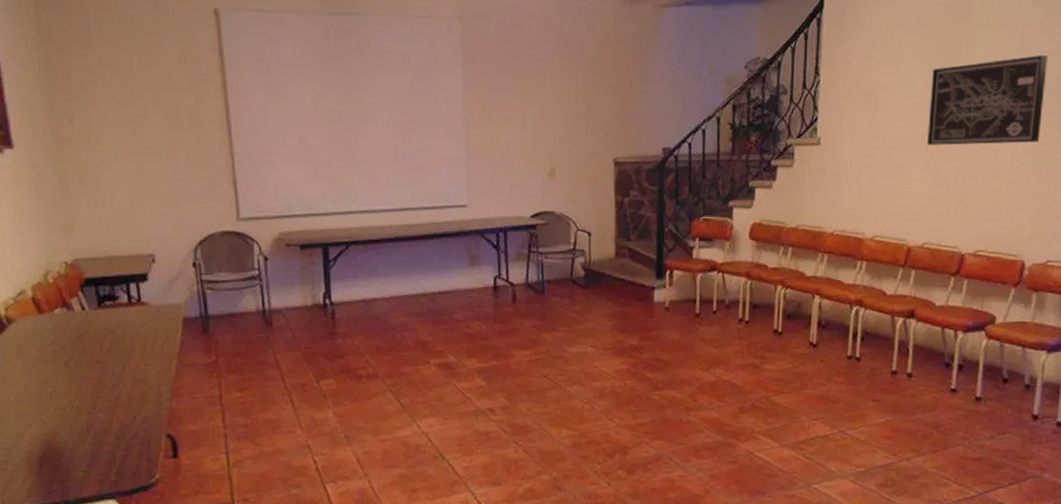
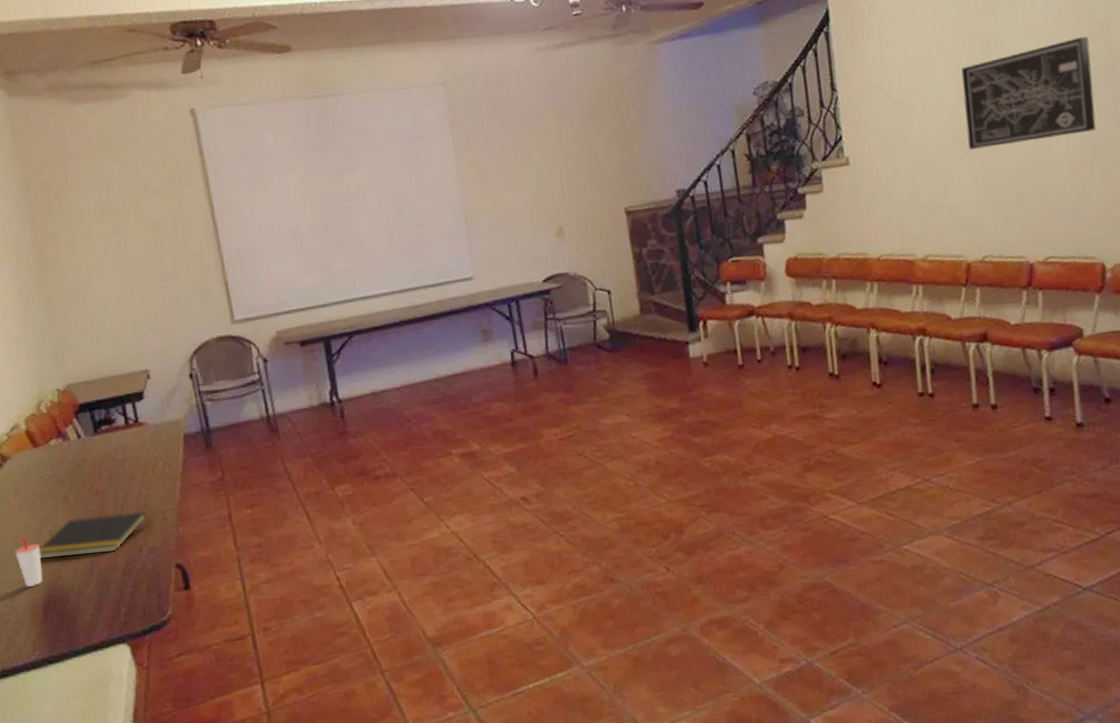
cup: none [14,394,41,440] -> present [14,536,43,587]
notepad: none [38,383,142,417] -> present [39,511,147,559]

